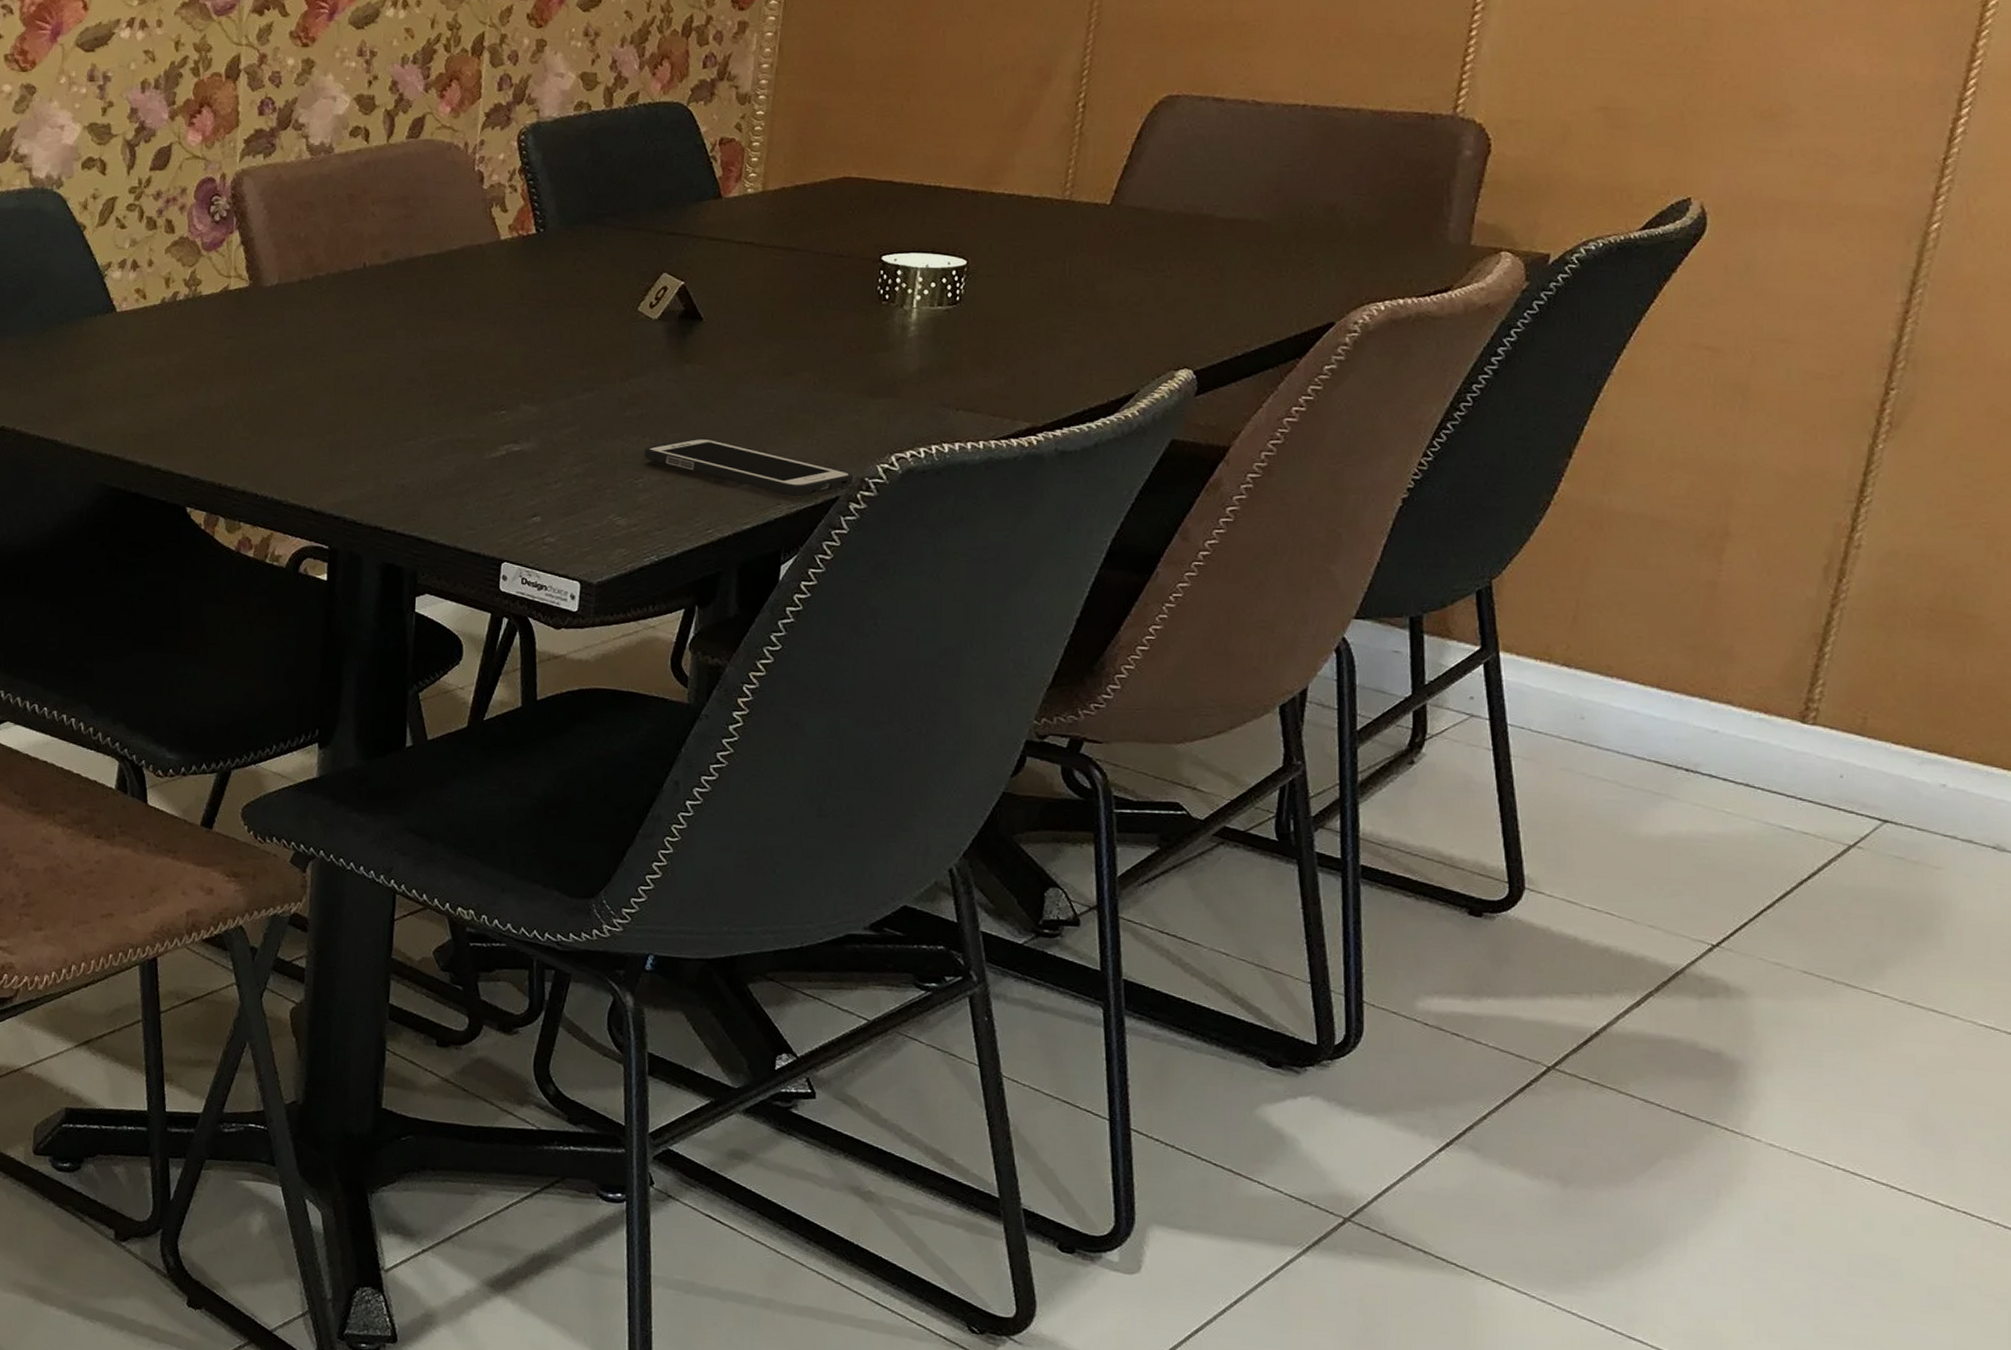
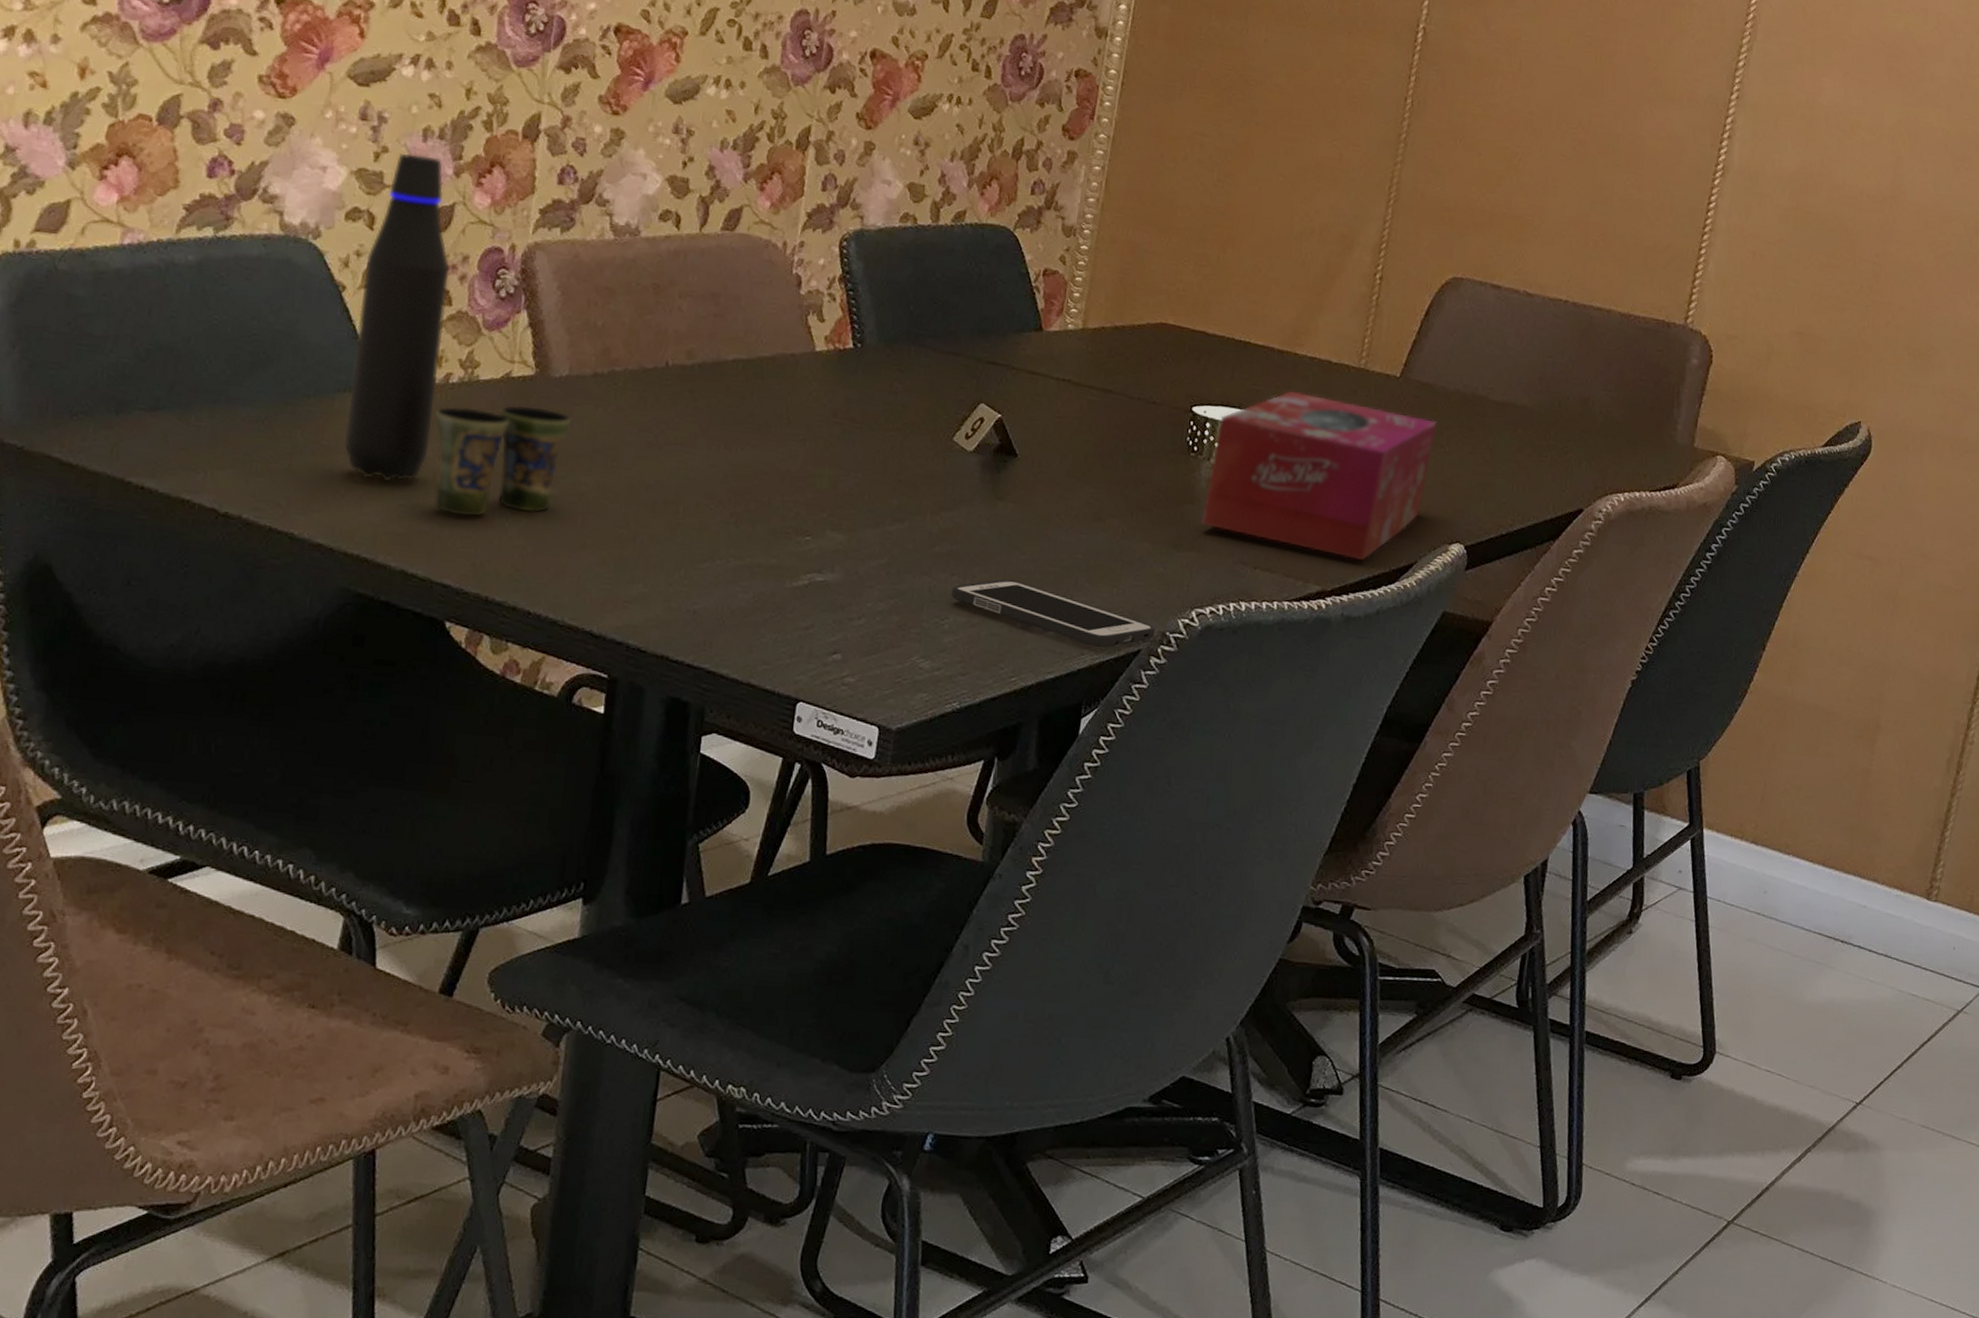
water bottle: none [93,105,171,390] -> present [344,153,450,481]
cup: none [165,314,284,415] -> present [433,405,573,517]
tissue box: none [897,230,1155,395] -> present [1201,390,1437,561]

